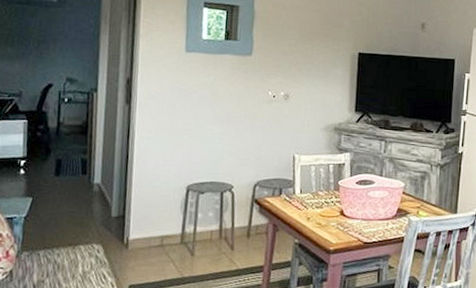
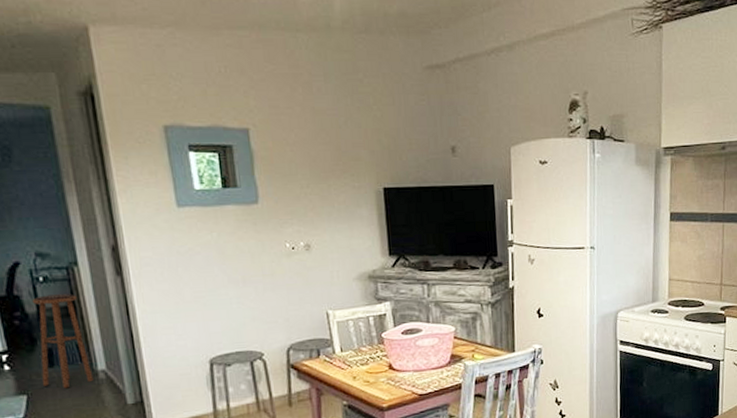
stool: none [46,114,91,196] -> present [31,294,94,389]

